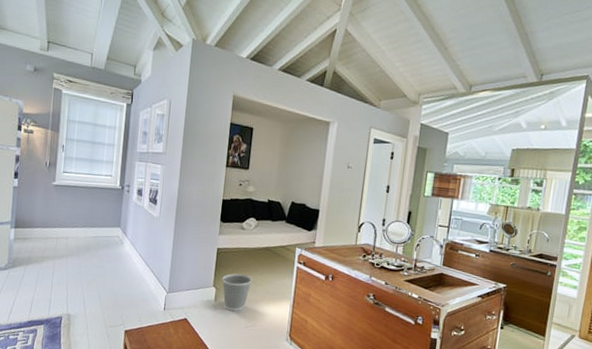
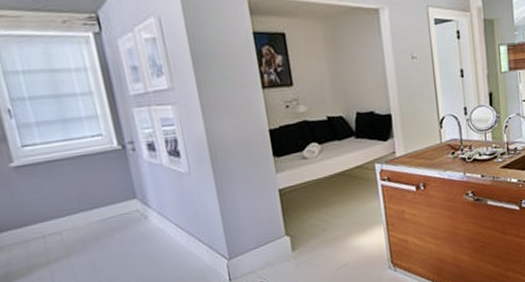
wastebasket: present [222,273,253,312] -> none [294,210,333,257]

